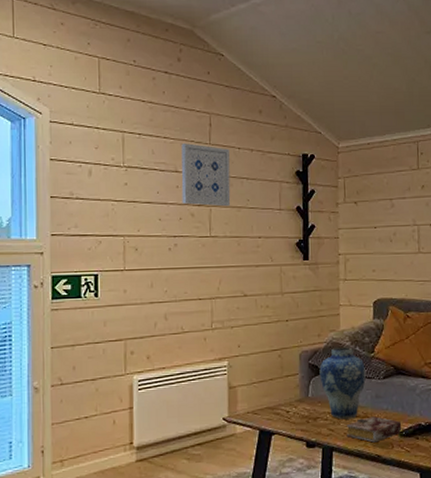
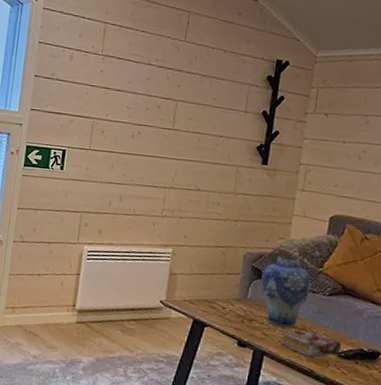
wall art: present [181,143,231,207] -> none [150,38,203,103]

